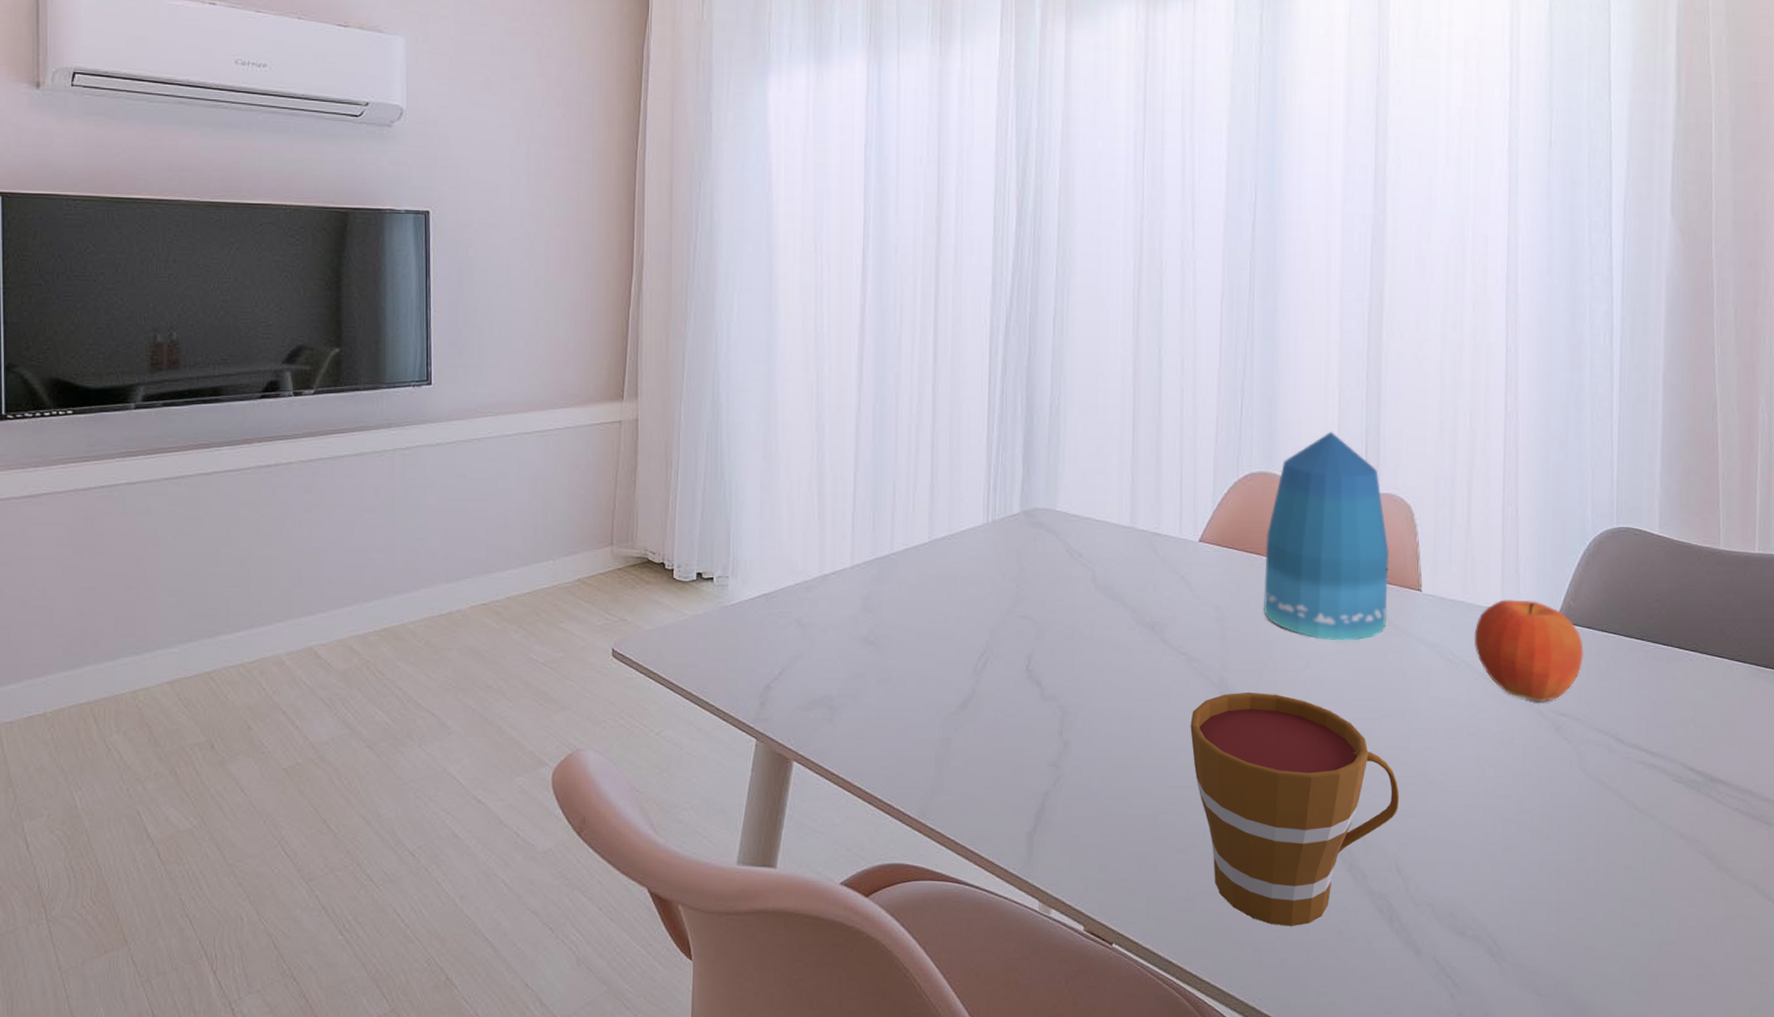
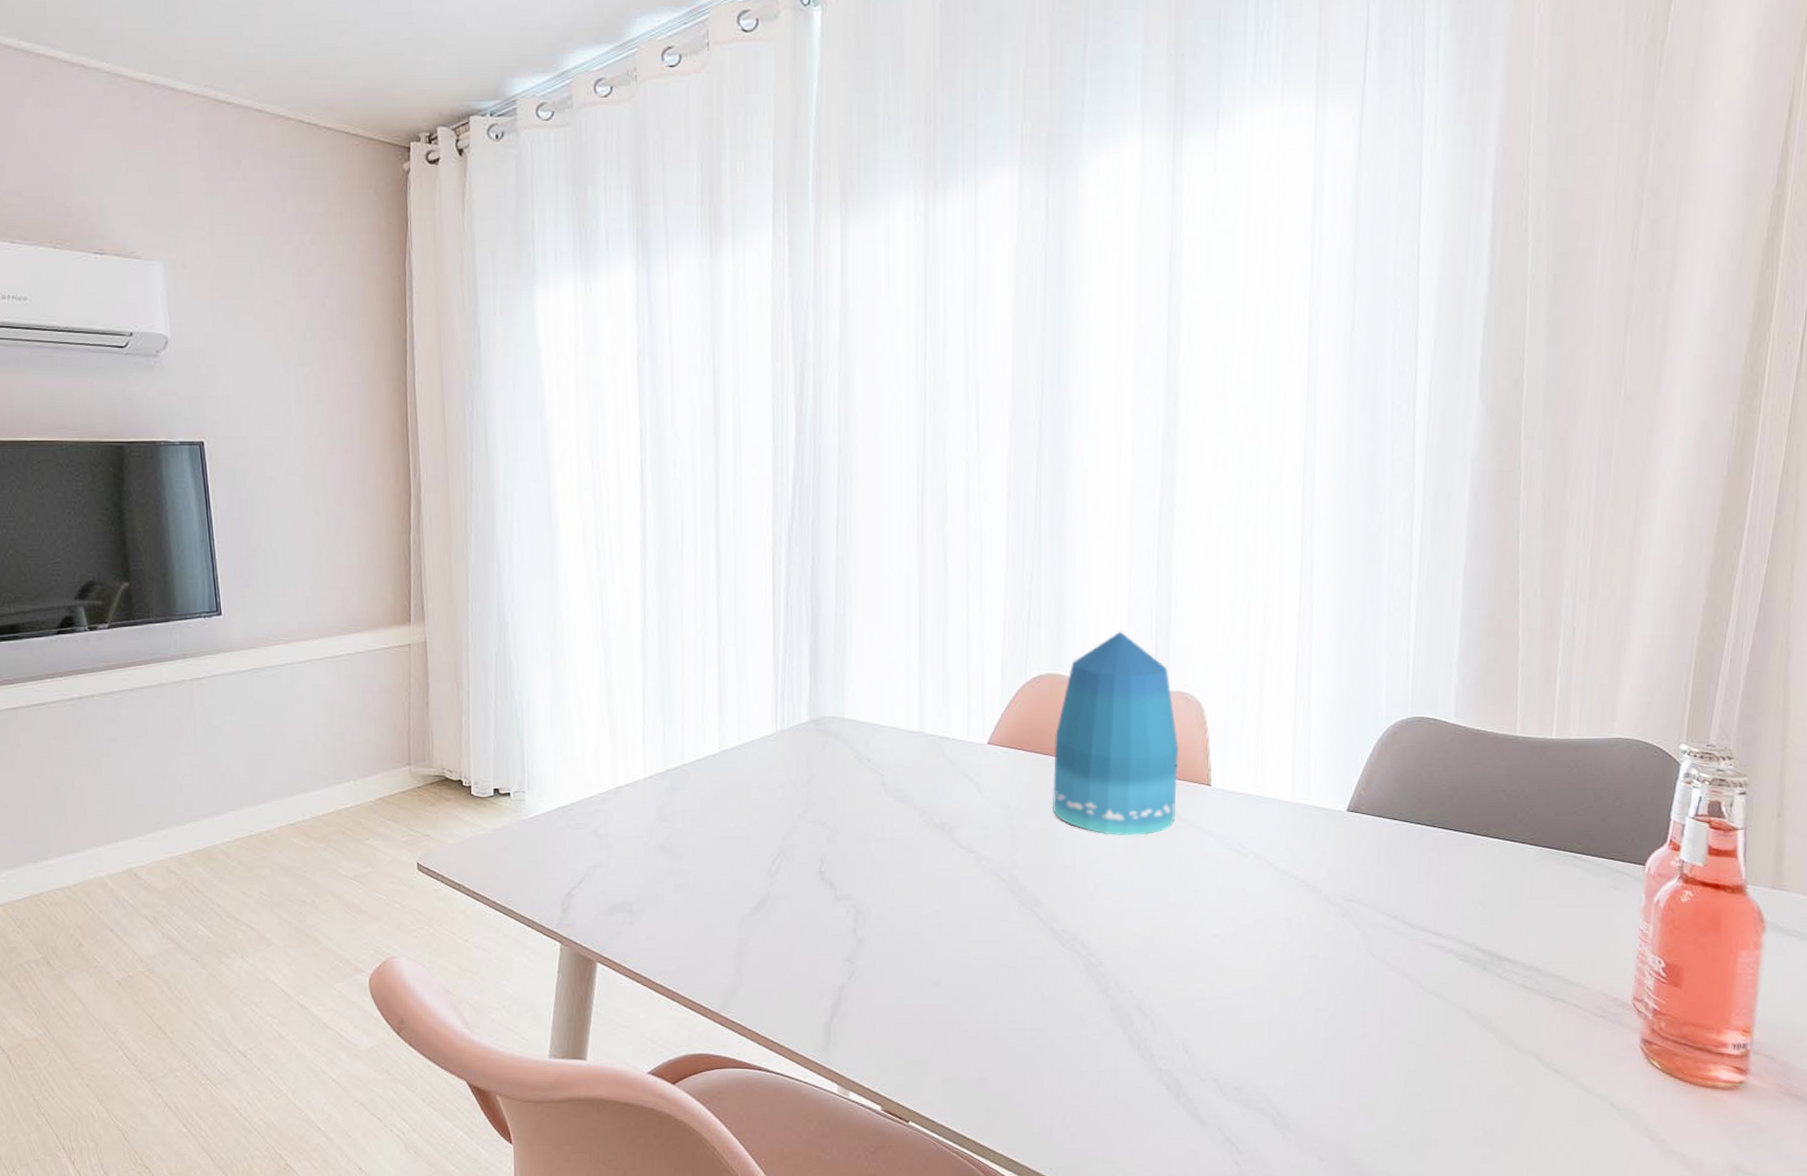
cup: present [1190,692,1400,926] -> none [981,886,1187,1103]
fruit: present [1474,599,1584,703] -> none [1263,791,1374,890]

